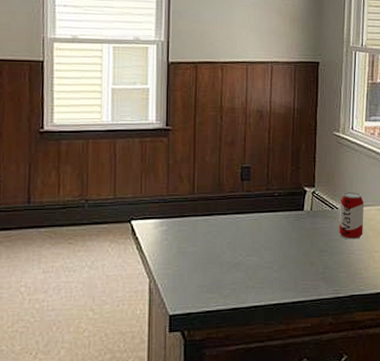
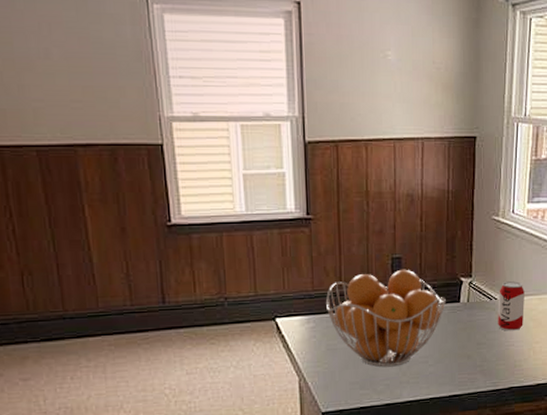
fruit basket: none [178,178,291,272] -> present [325,269,446,367]

